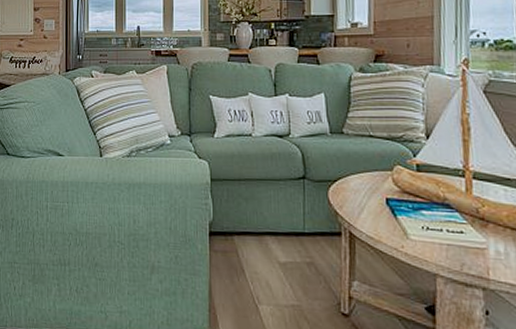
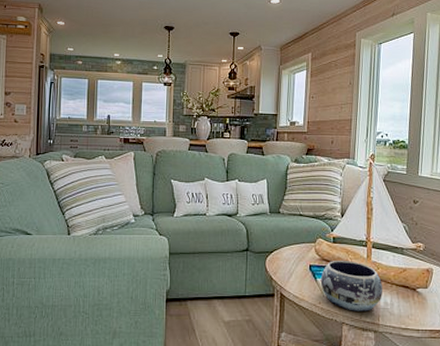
decorative bowl: none [402,193,492,262] -> present [320,260,382,311]

